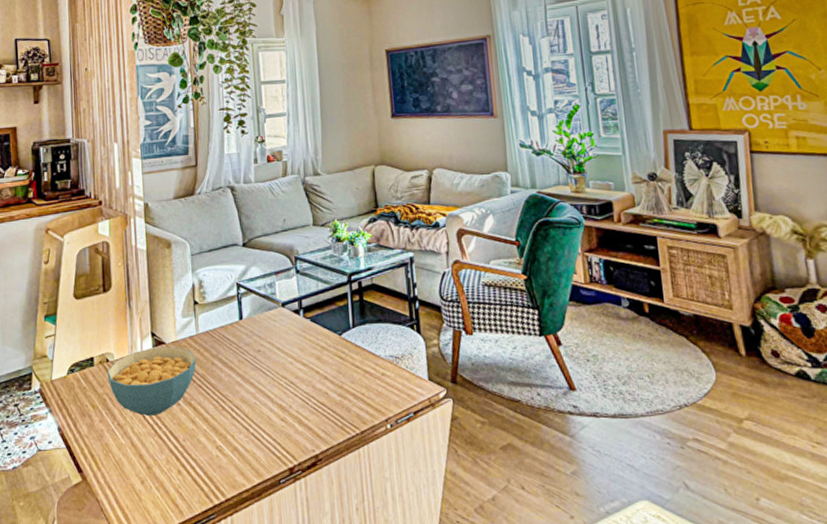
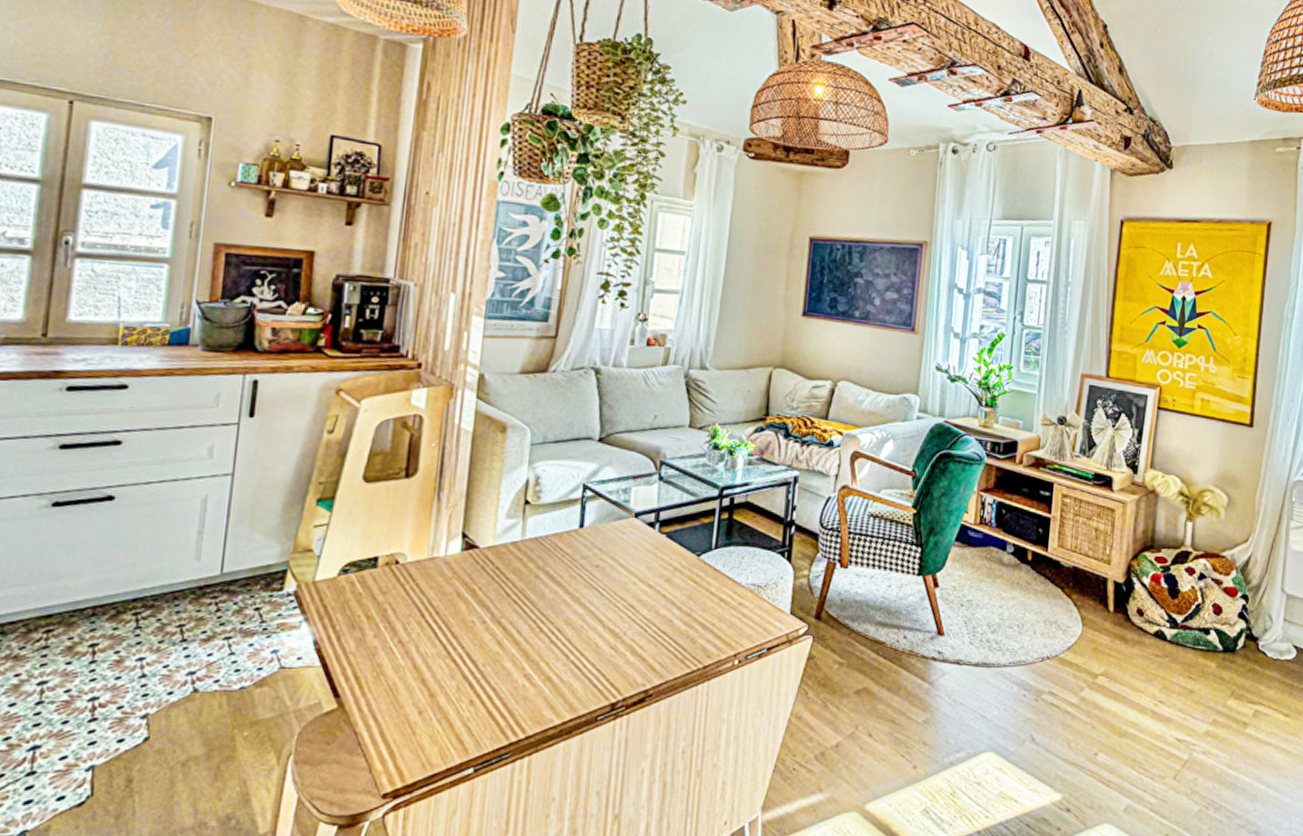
cereal bowl: present [107,347,196,416] -> none [393,551,516,633]

